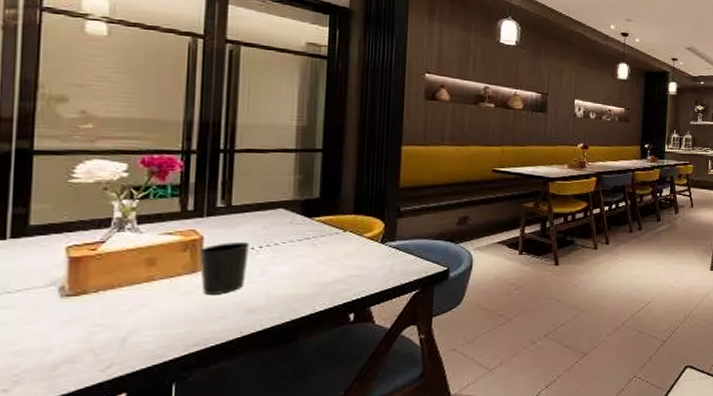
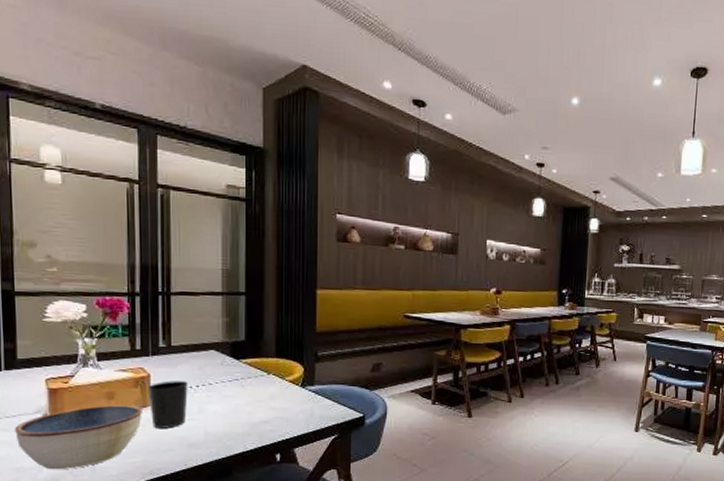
bowl: none [16,270,191,350] -> present [14,404,142,470]

